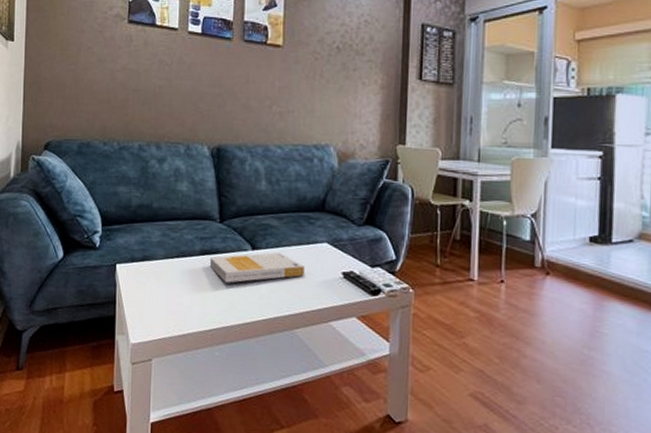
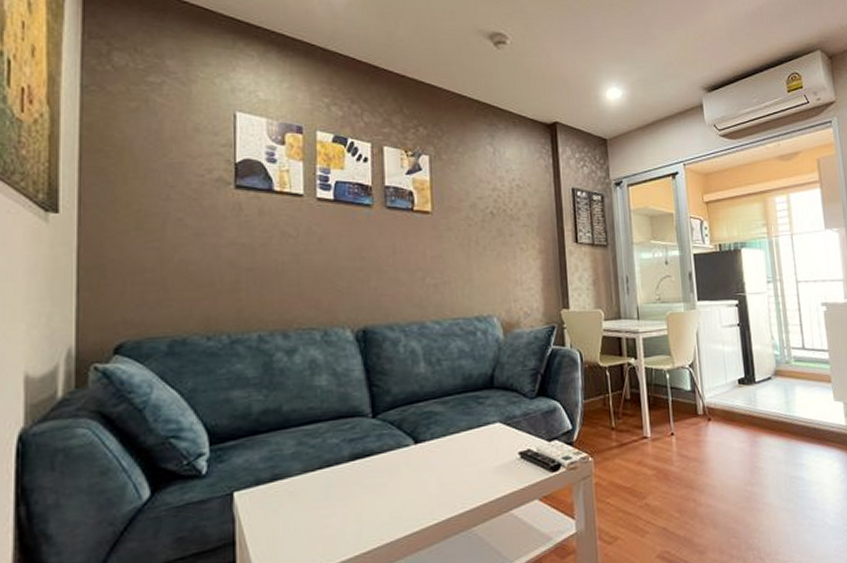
book: present [210,252,304,283] -> none [364,442,477,489]

